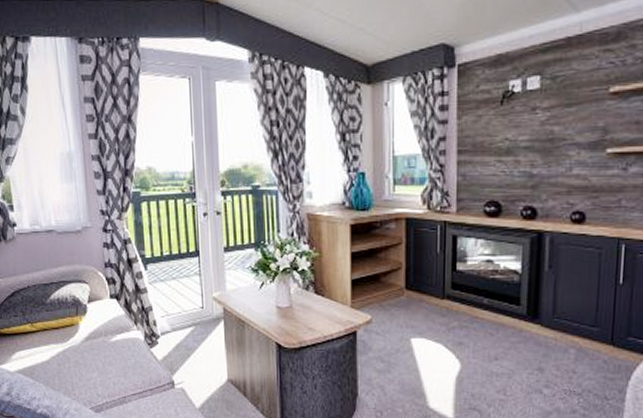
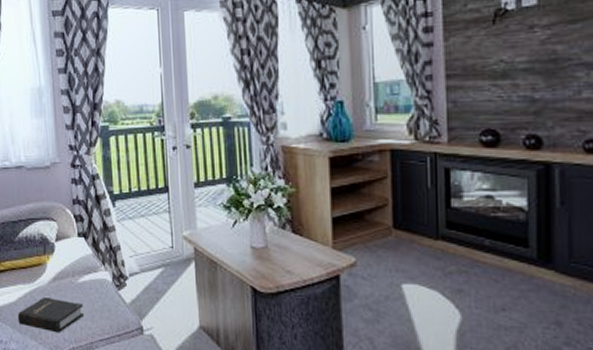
hardback book: none [50,355,116,389] -> present [17,296,83,333]

